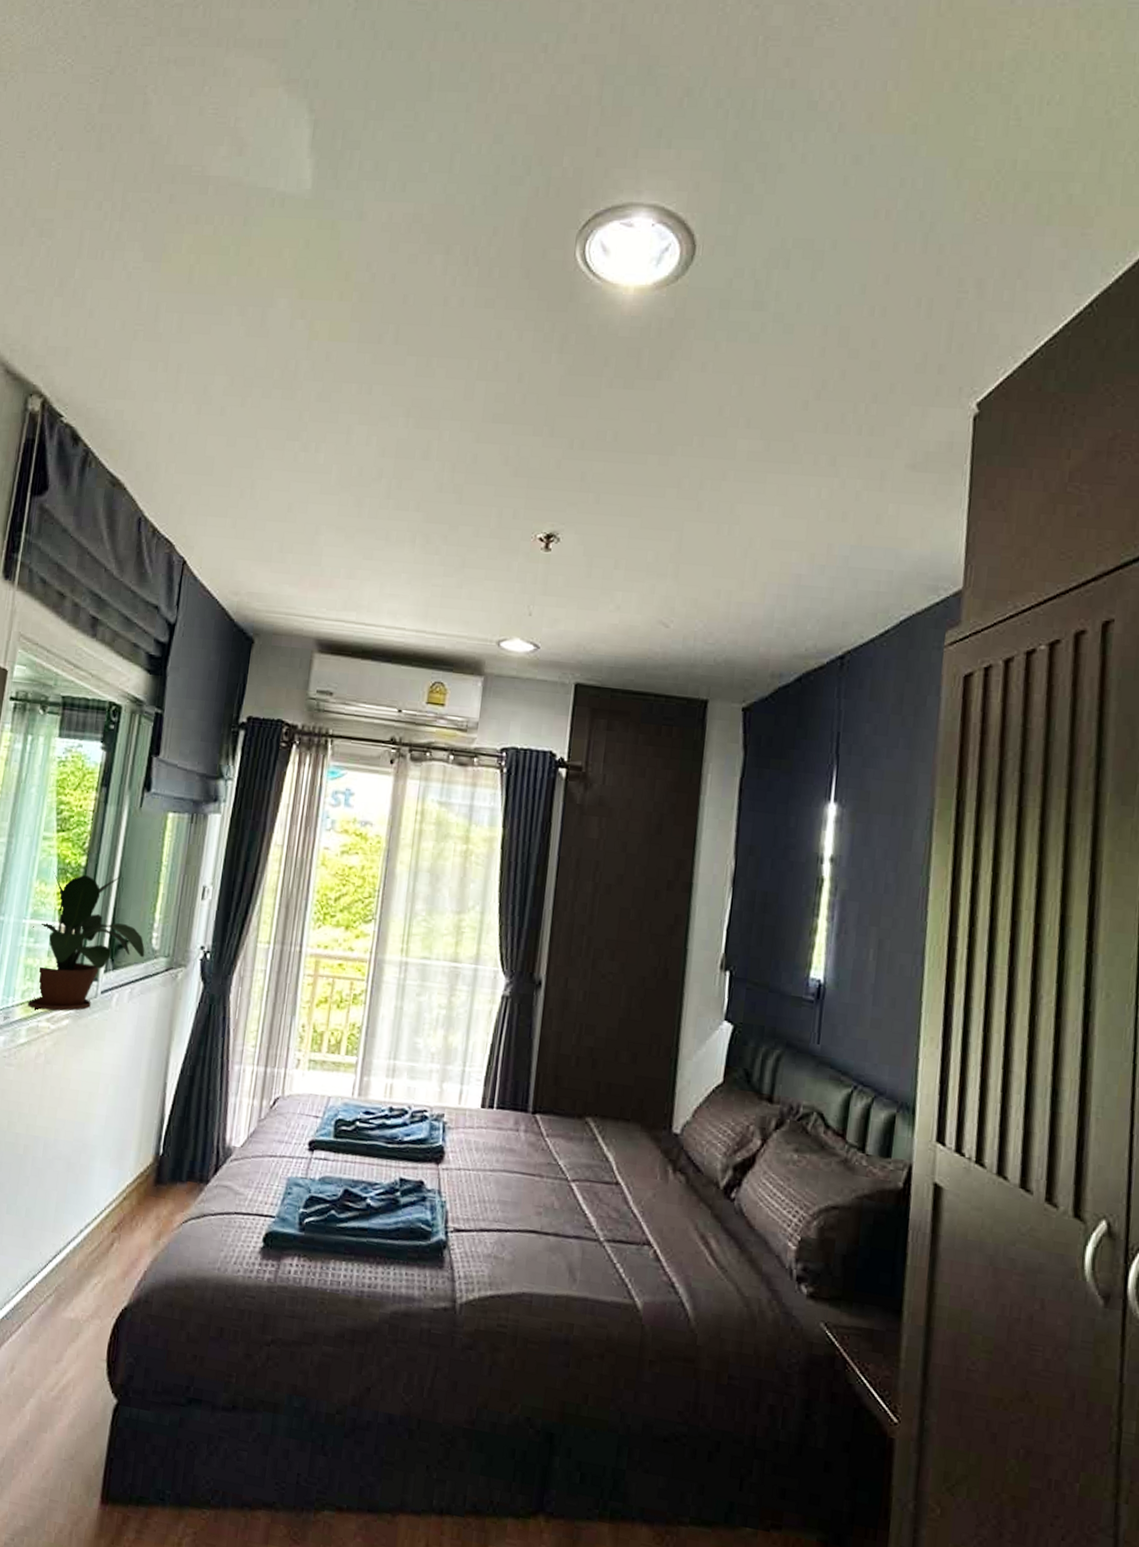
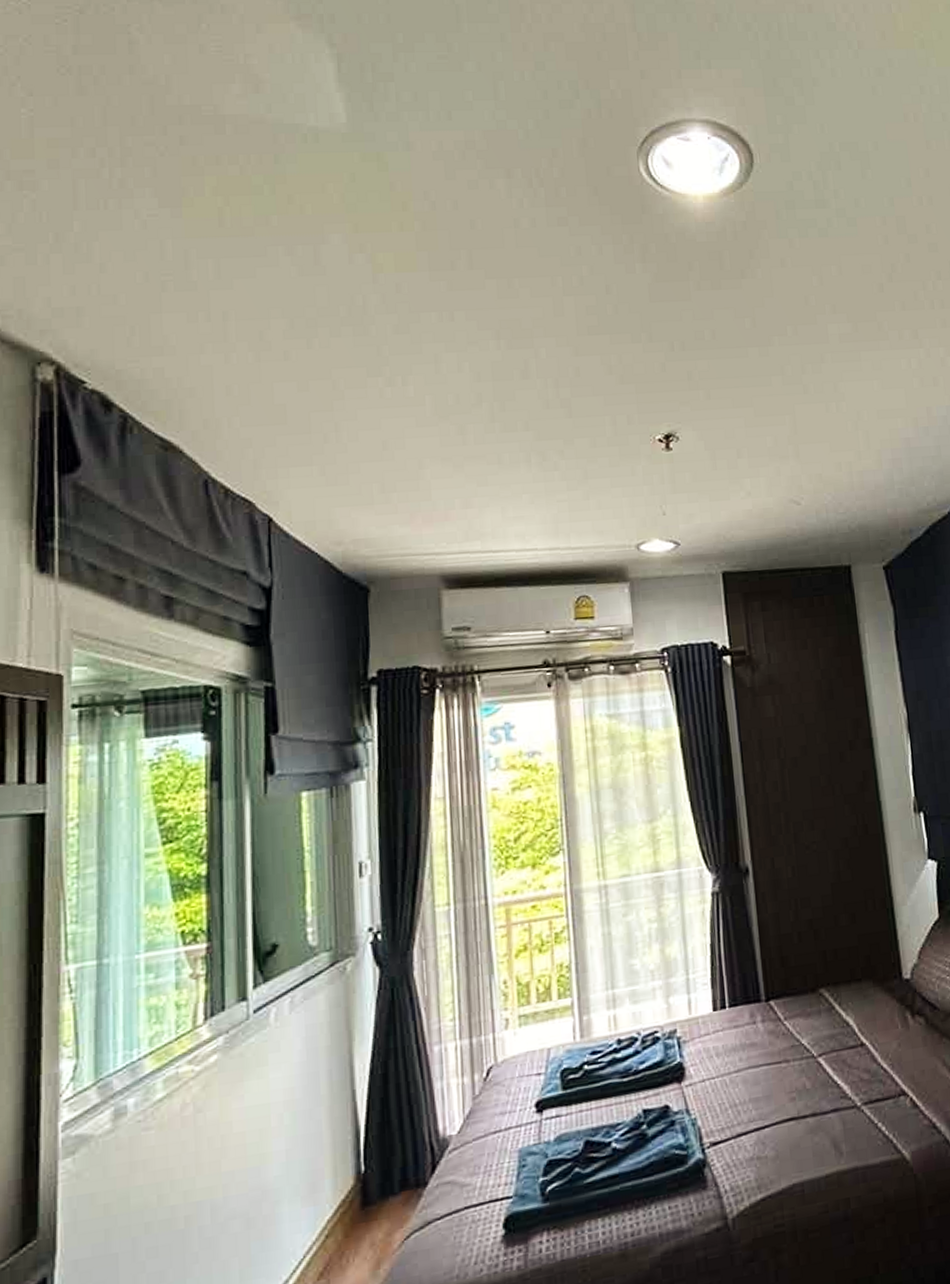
potted plant: present [27,871,145,1012] -> none [148,877,301,1055]

